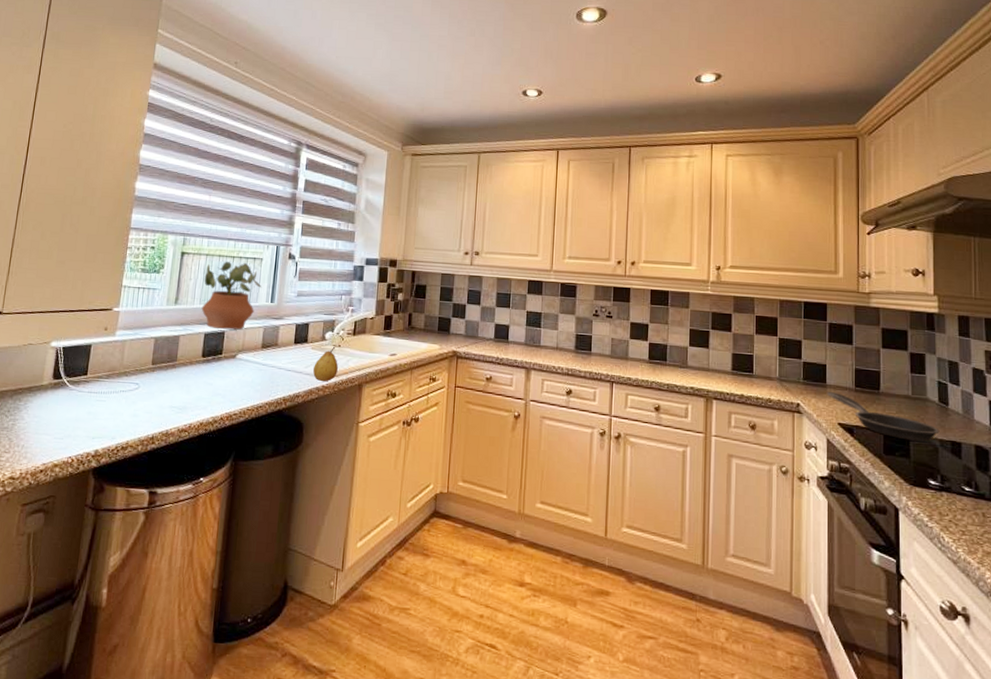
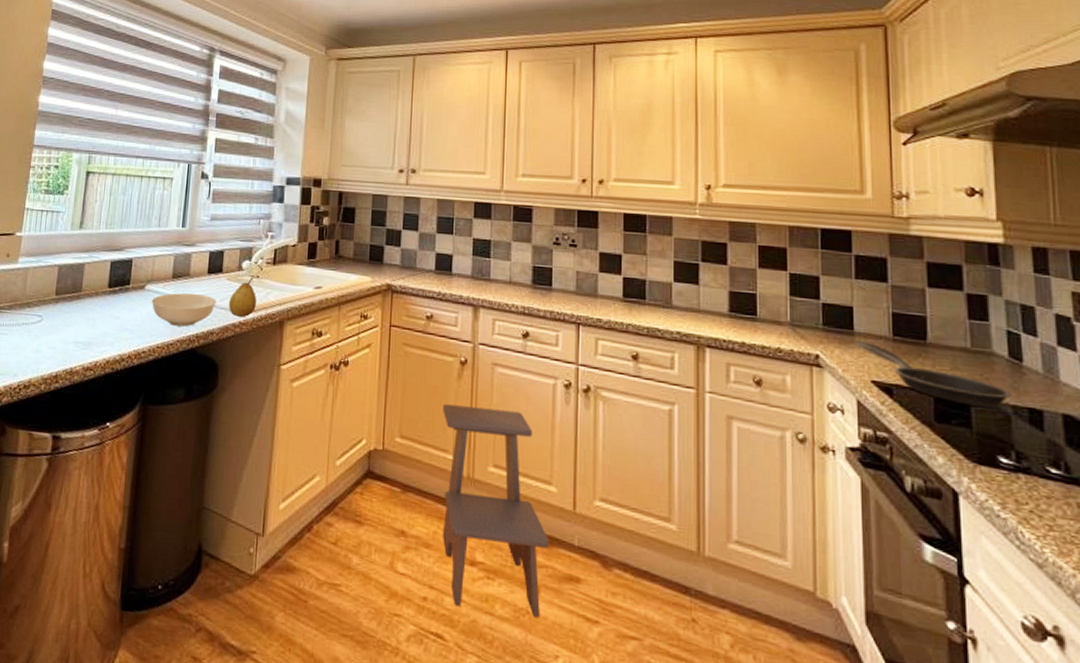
potted plant: present [201,262,262,330] -> none [107,182,173,258]
bowl: none [242,361,302,391] -> present [151,293,216,327]
step stool: none [496,452,585,626] -> present [442,404,549,618]

